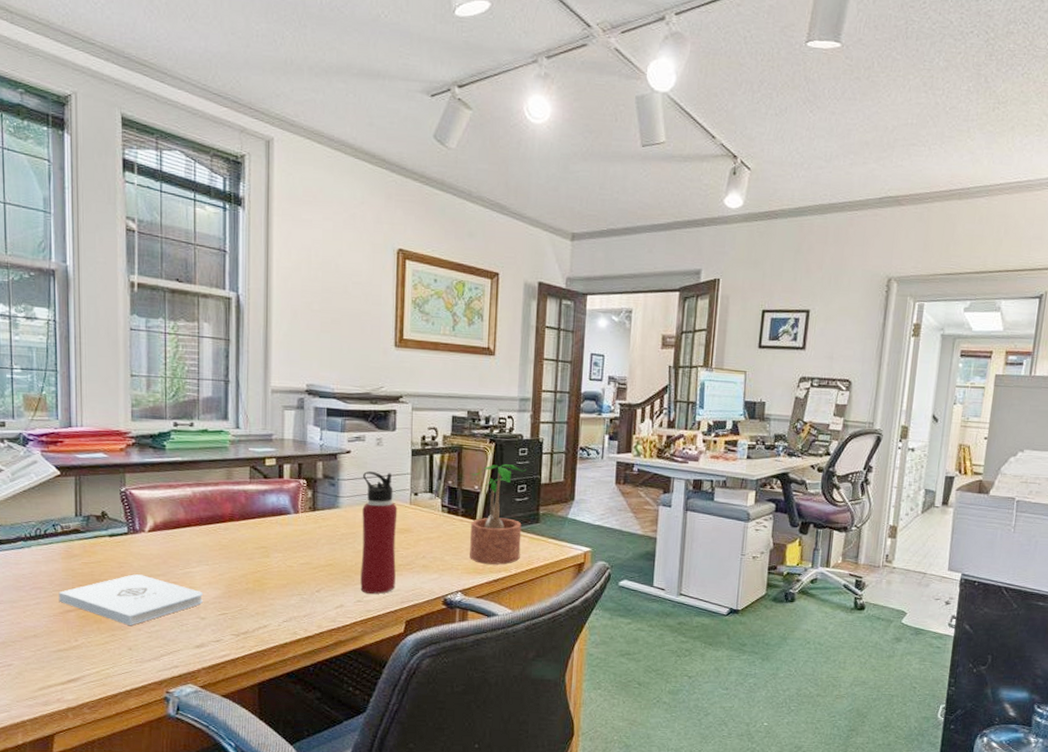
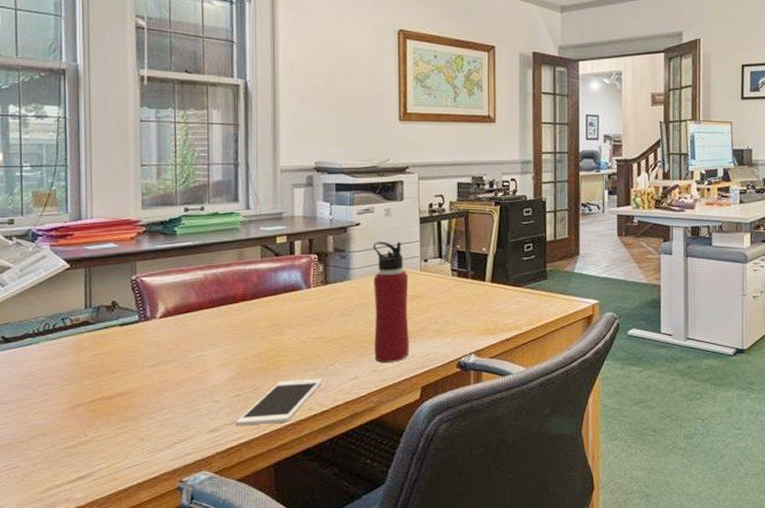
notepad: present [58,574,203,625] -> none [67,362,216,415]
cell phone: none [222,603,309,645] -> present [236,378,324,426]
potted plant: present [470,464,527,565] -> none [477,225,532,324]

